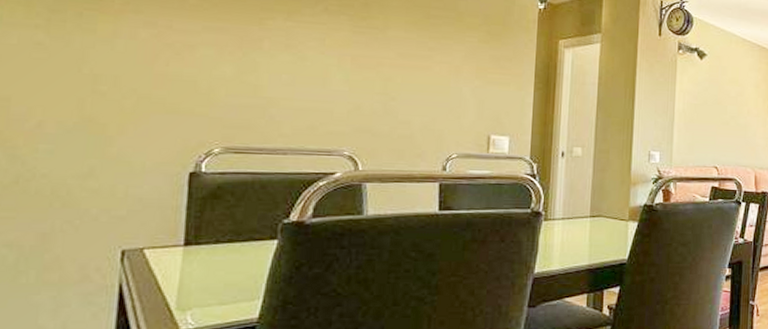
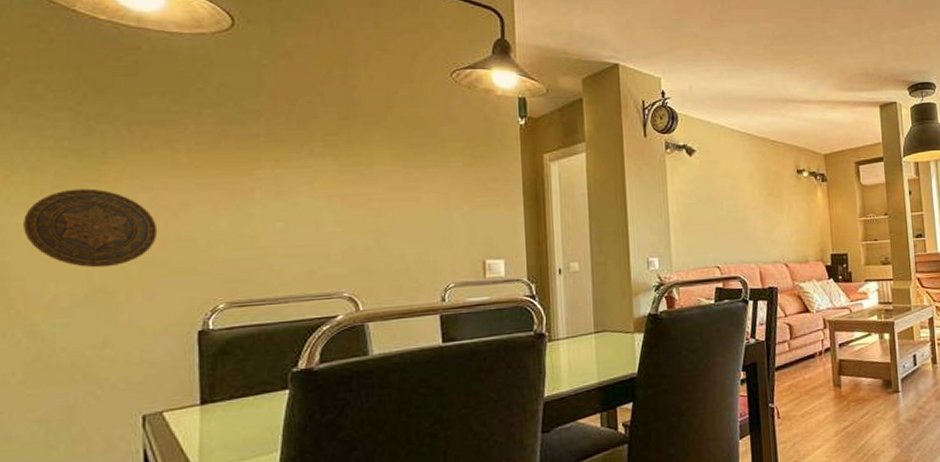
decorative plate: none [14,15,158,99] -> present [24,188,158,268]

